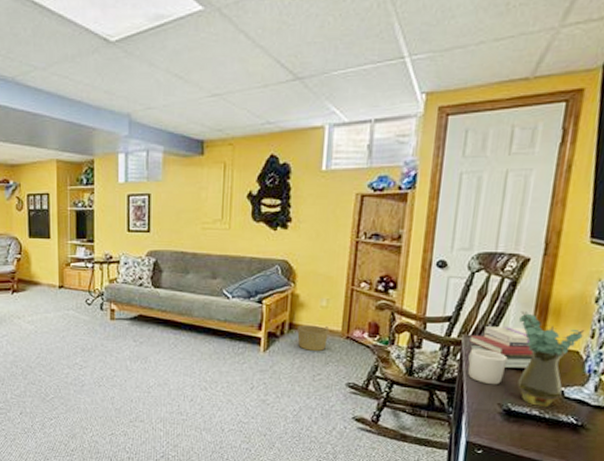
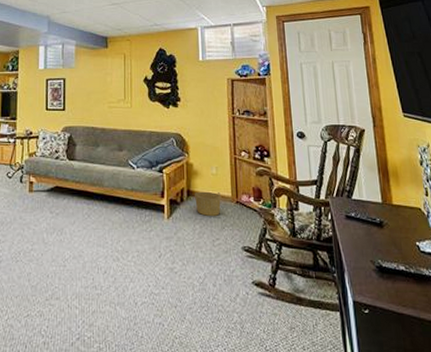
mug: present [468,349,508,385] -> none [337,209,369,243]
books: present [469,326,534,368] -> none [335,188,388,226]
vase: present [517,311,584,408] -> none [368,174,420,263]

